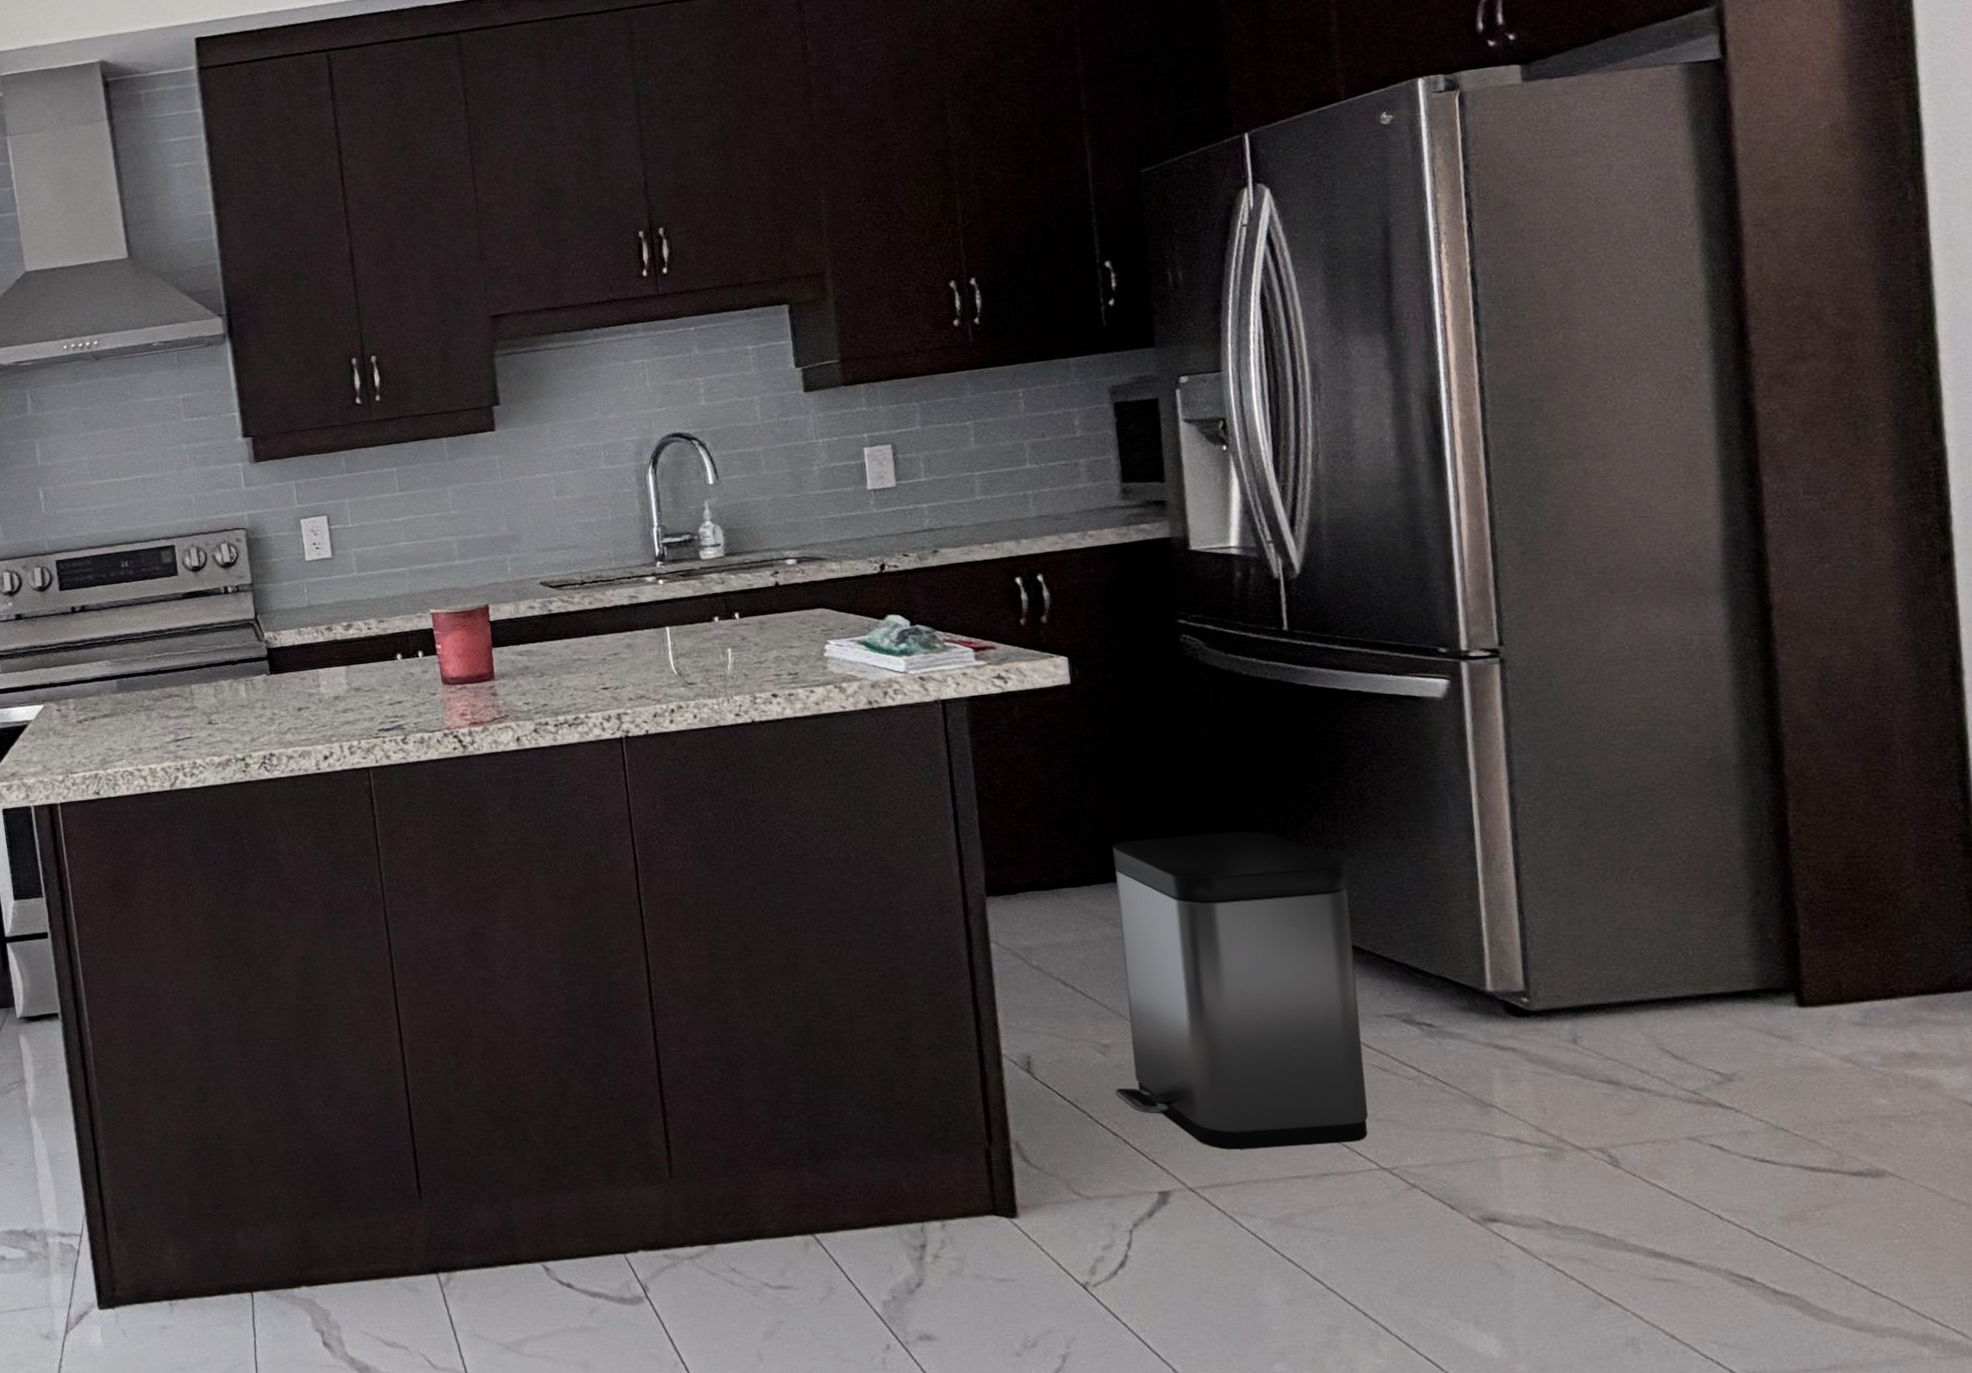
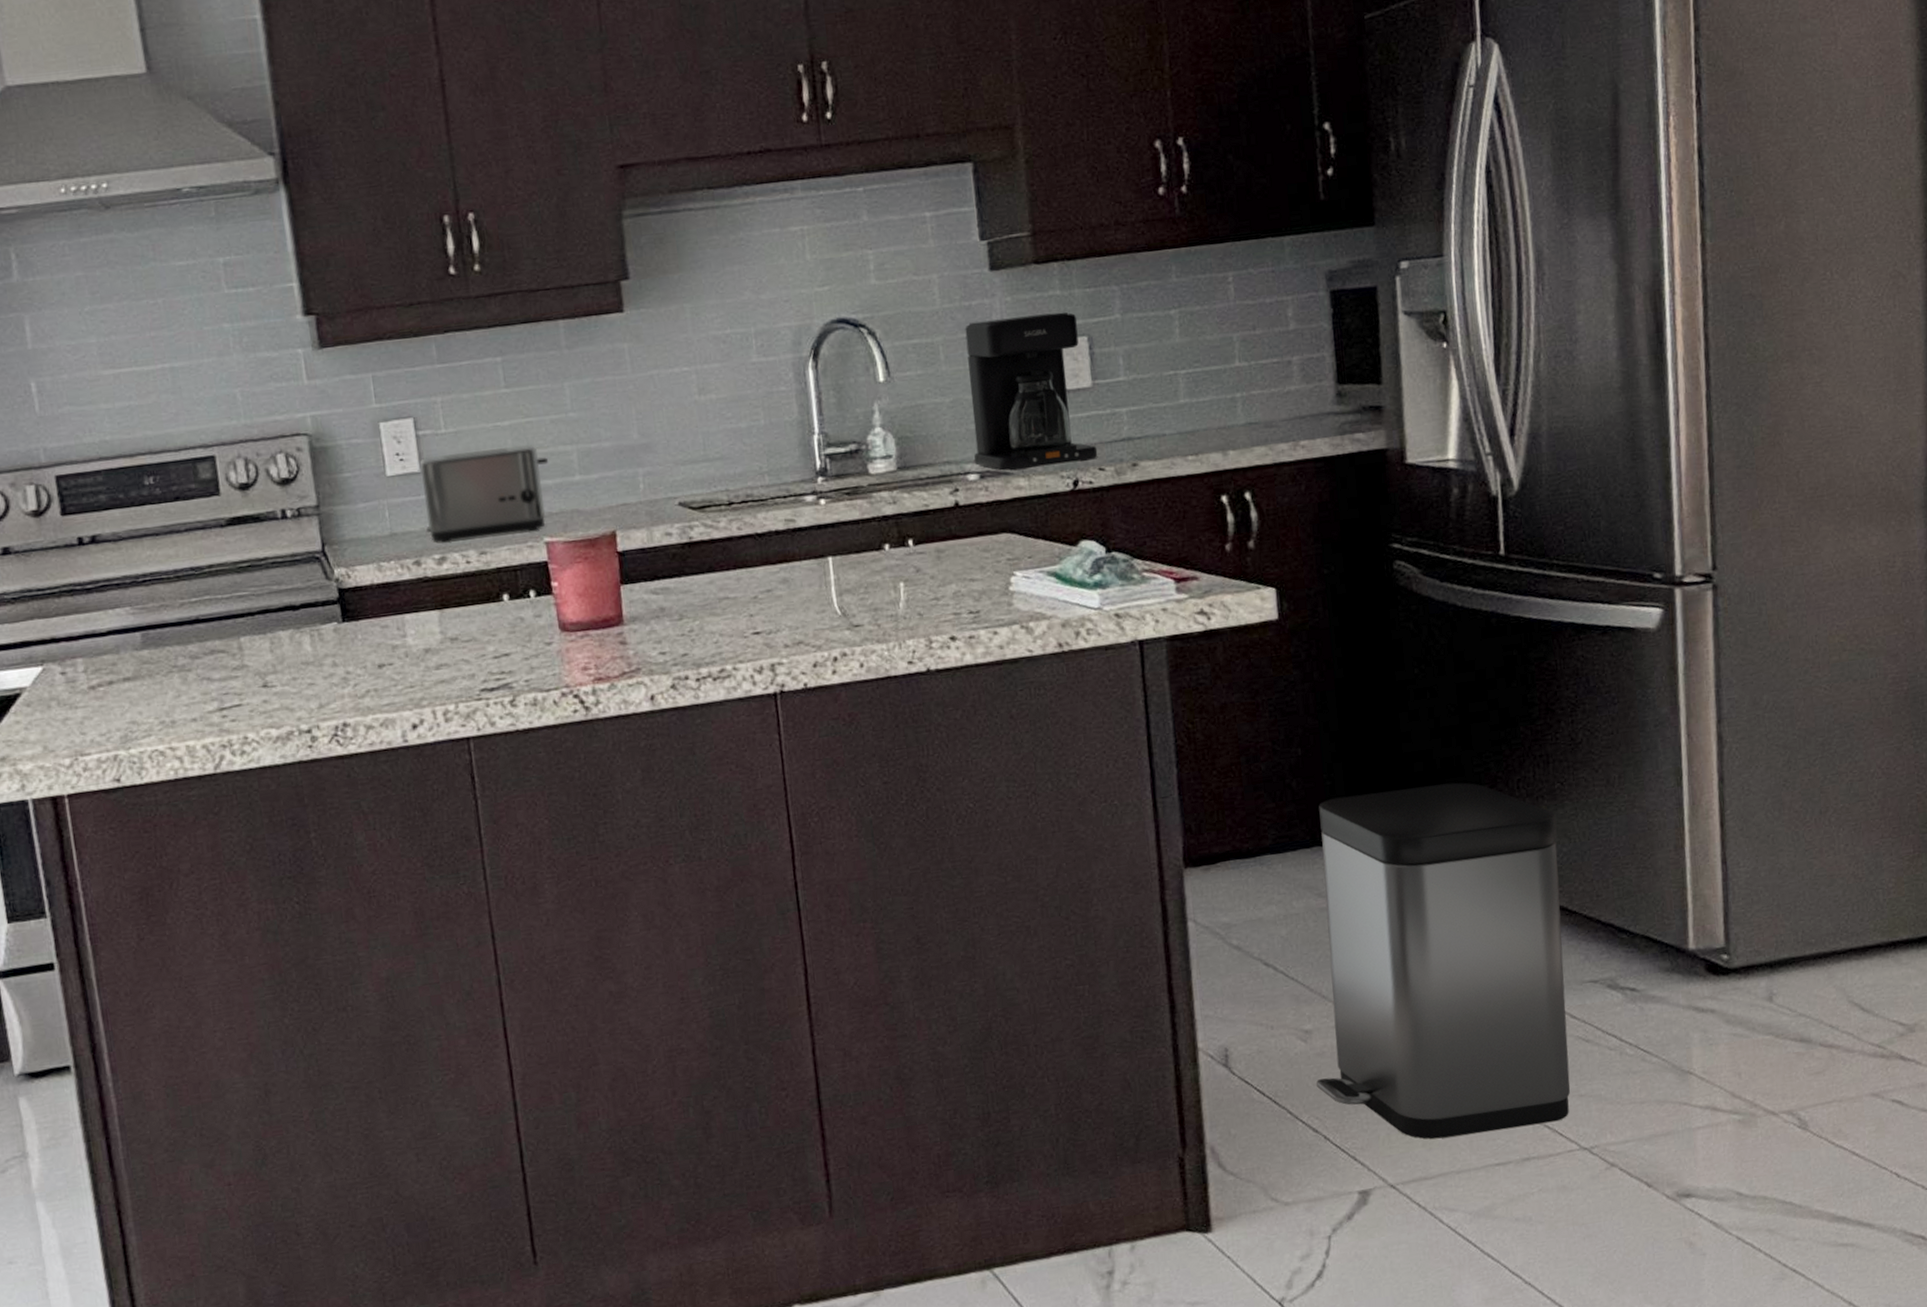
toaster: none [332,536,433,613] -> present [420,444,548,542]
coffee maker: none [783,425,902,557] -> present [965,312,1098,471]

